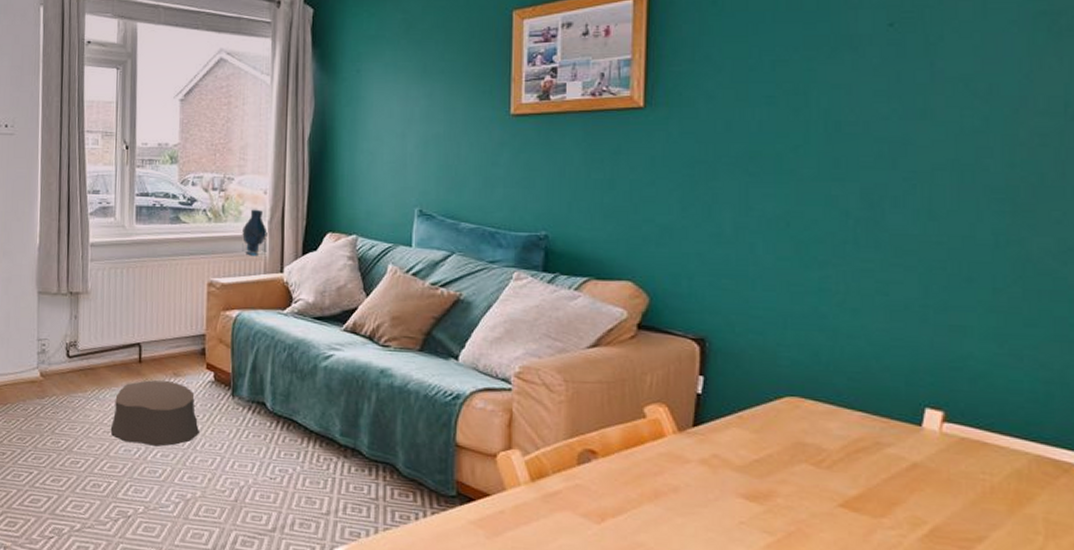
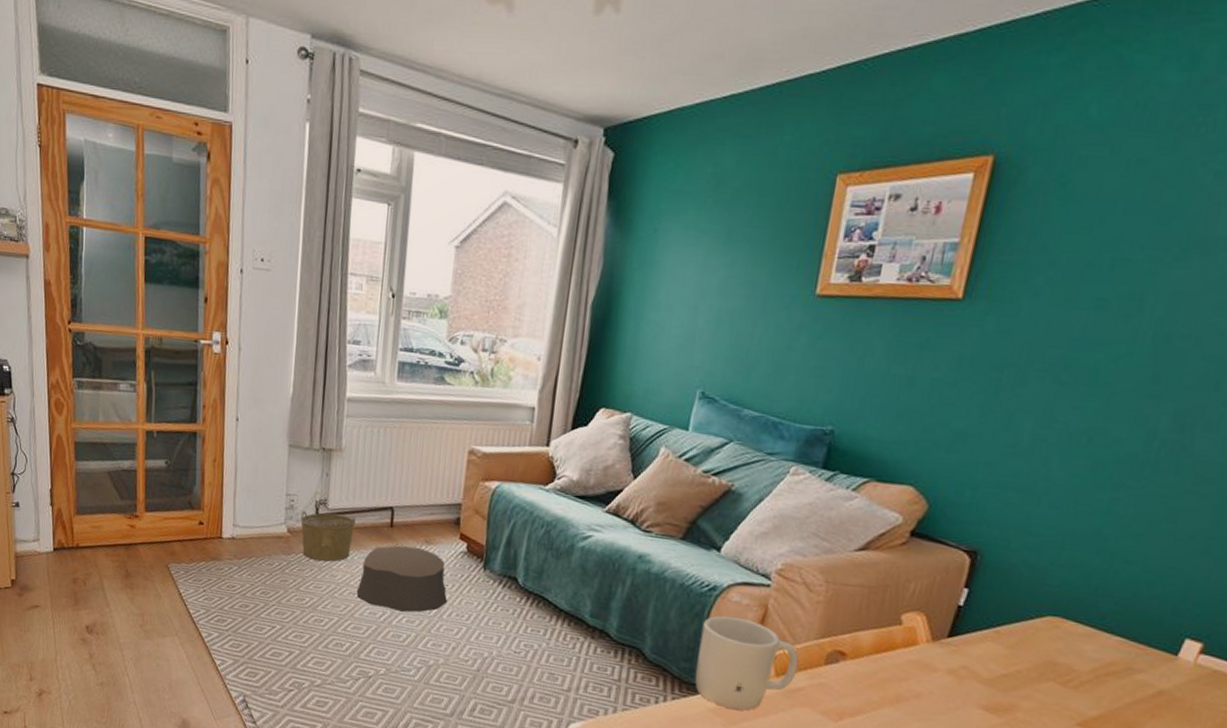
basket: none [52,354,106,402] -> present [300,511,356,562]
vase: present [242,209,268,256] -> none [509,375,537,427]
mug: none [451,423,552,520] -> present [694,615,799,711]

